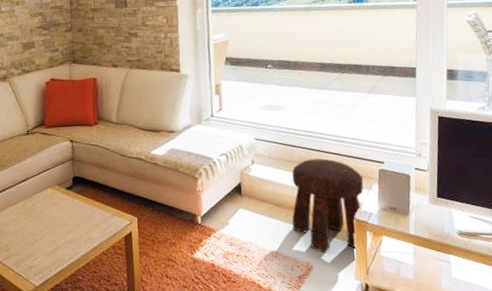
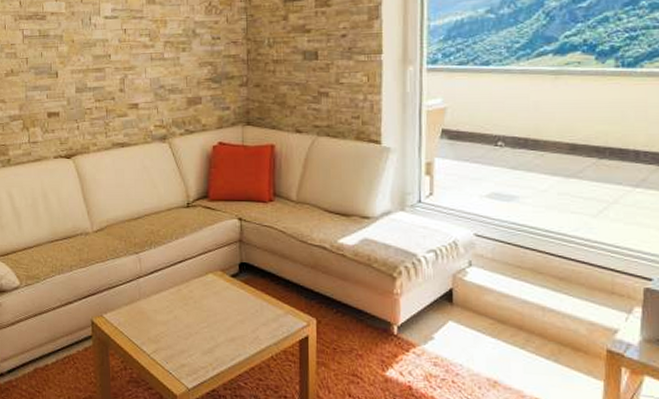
stool: present [291,158,364,254] -> none [518,267,622,390]

